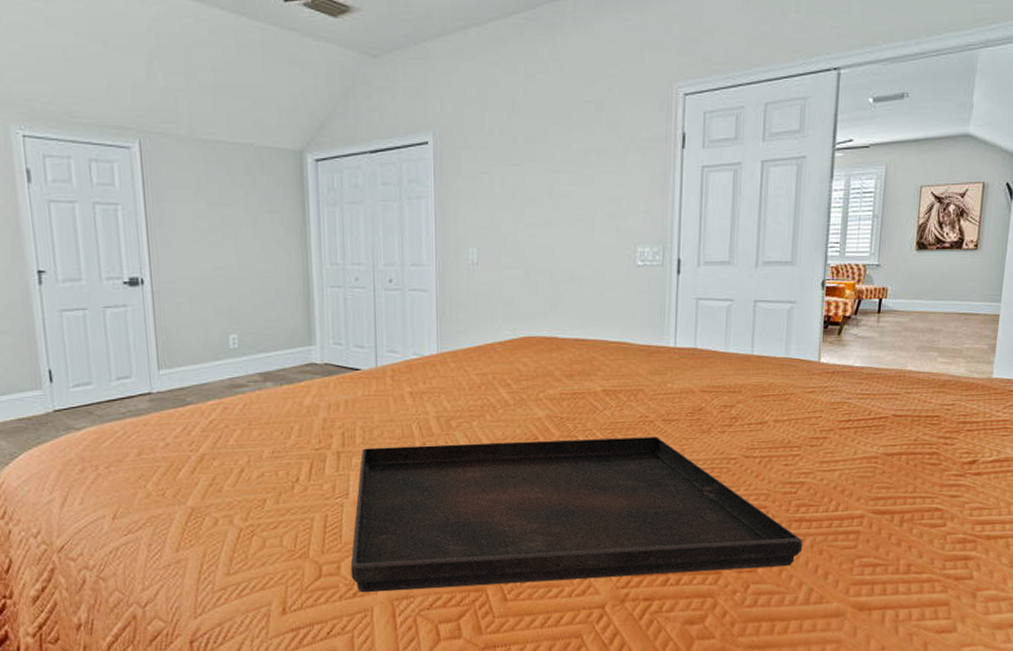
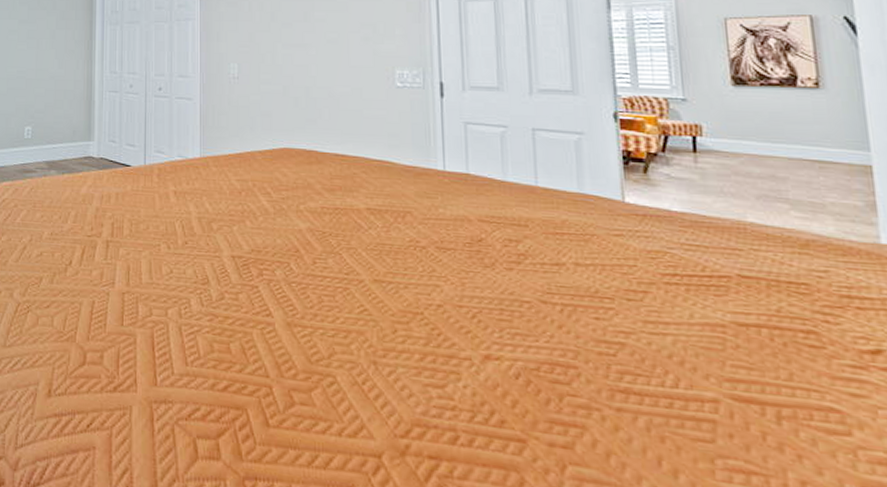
serving tray: present [350,436,803,592] -> none [112,240,635,450]

